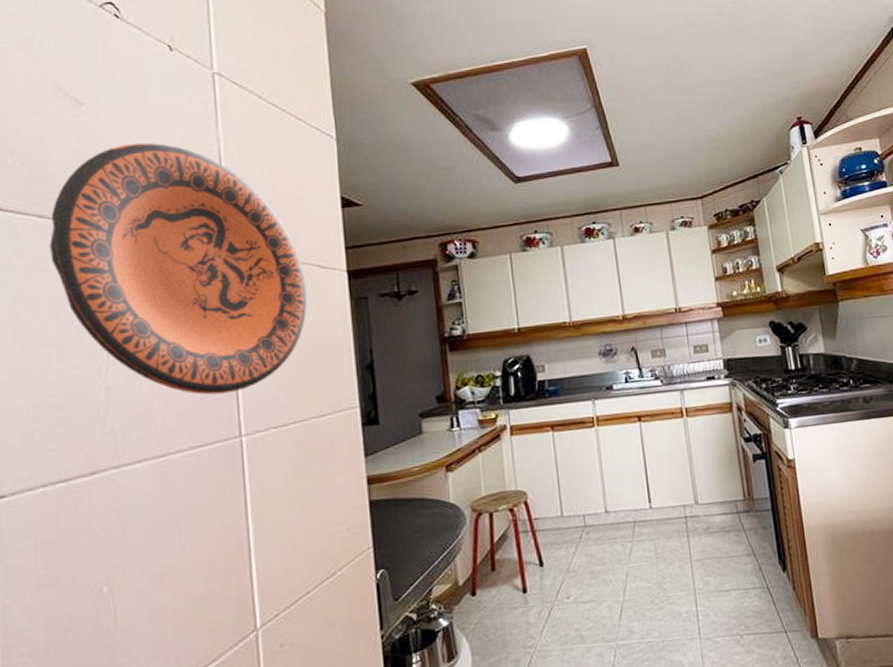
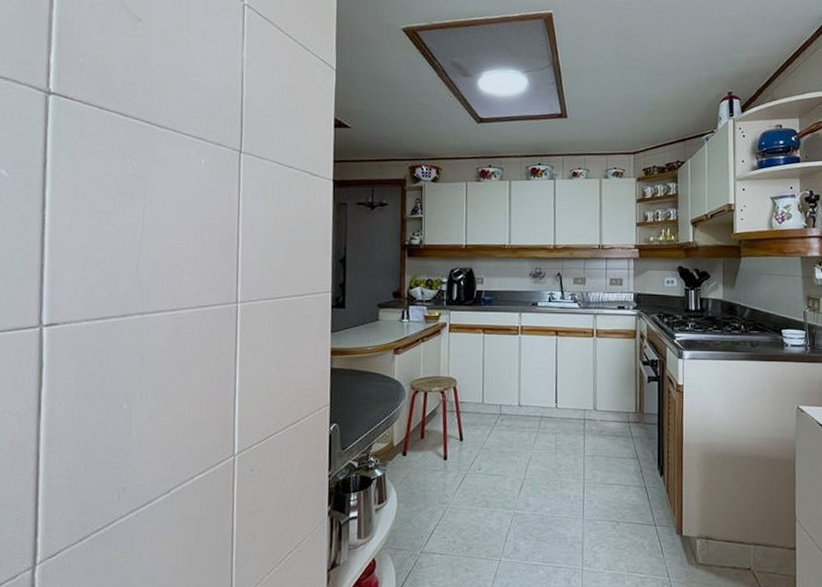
decorative plate: present [50,142,307,395] -> none [106,56,300,267]

